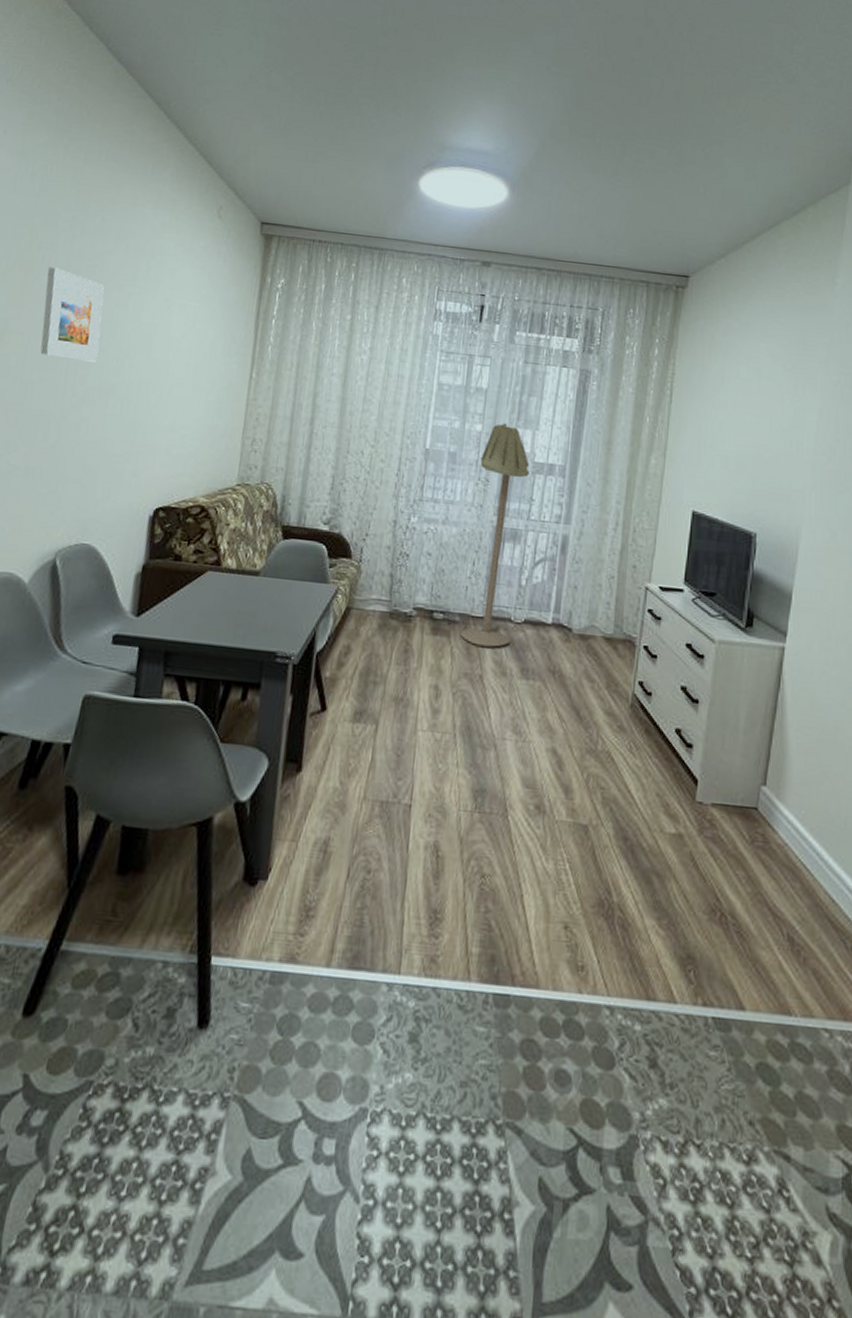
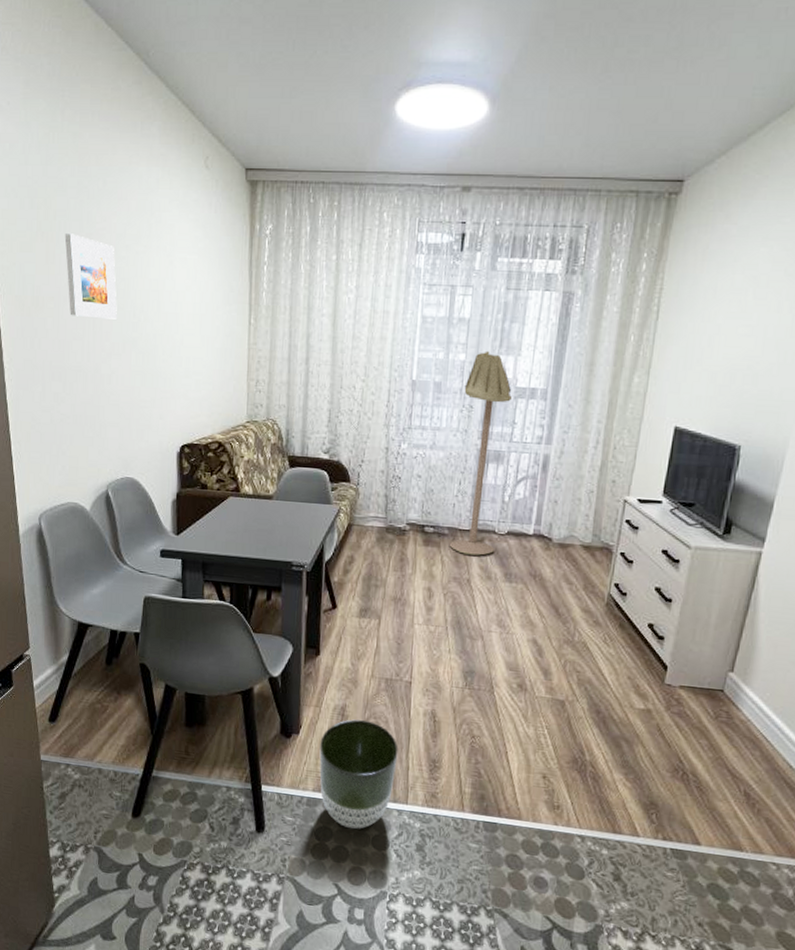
planter: none [289,857,392,1016] -> present [319,719,398,830]

